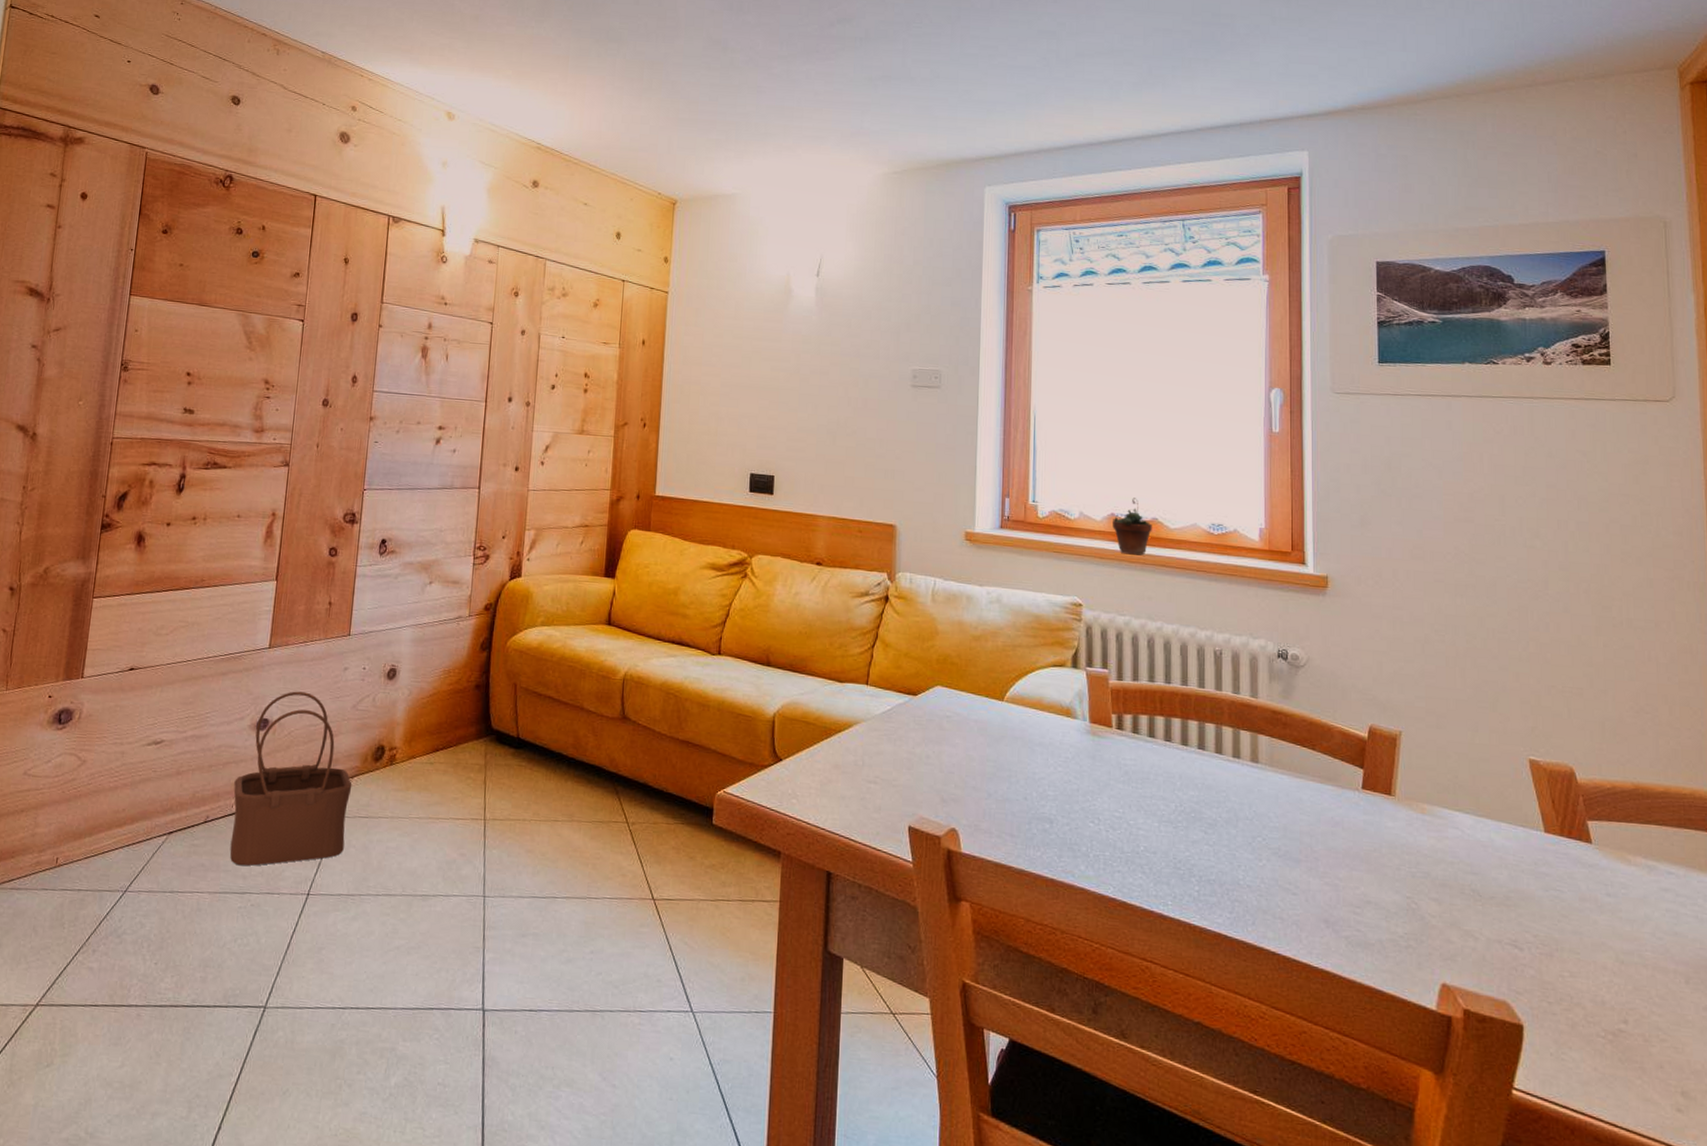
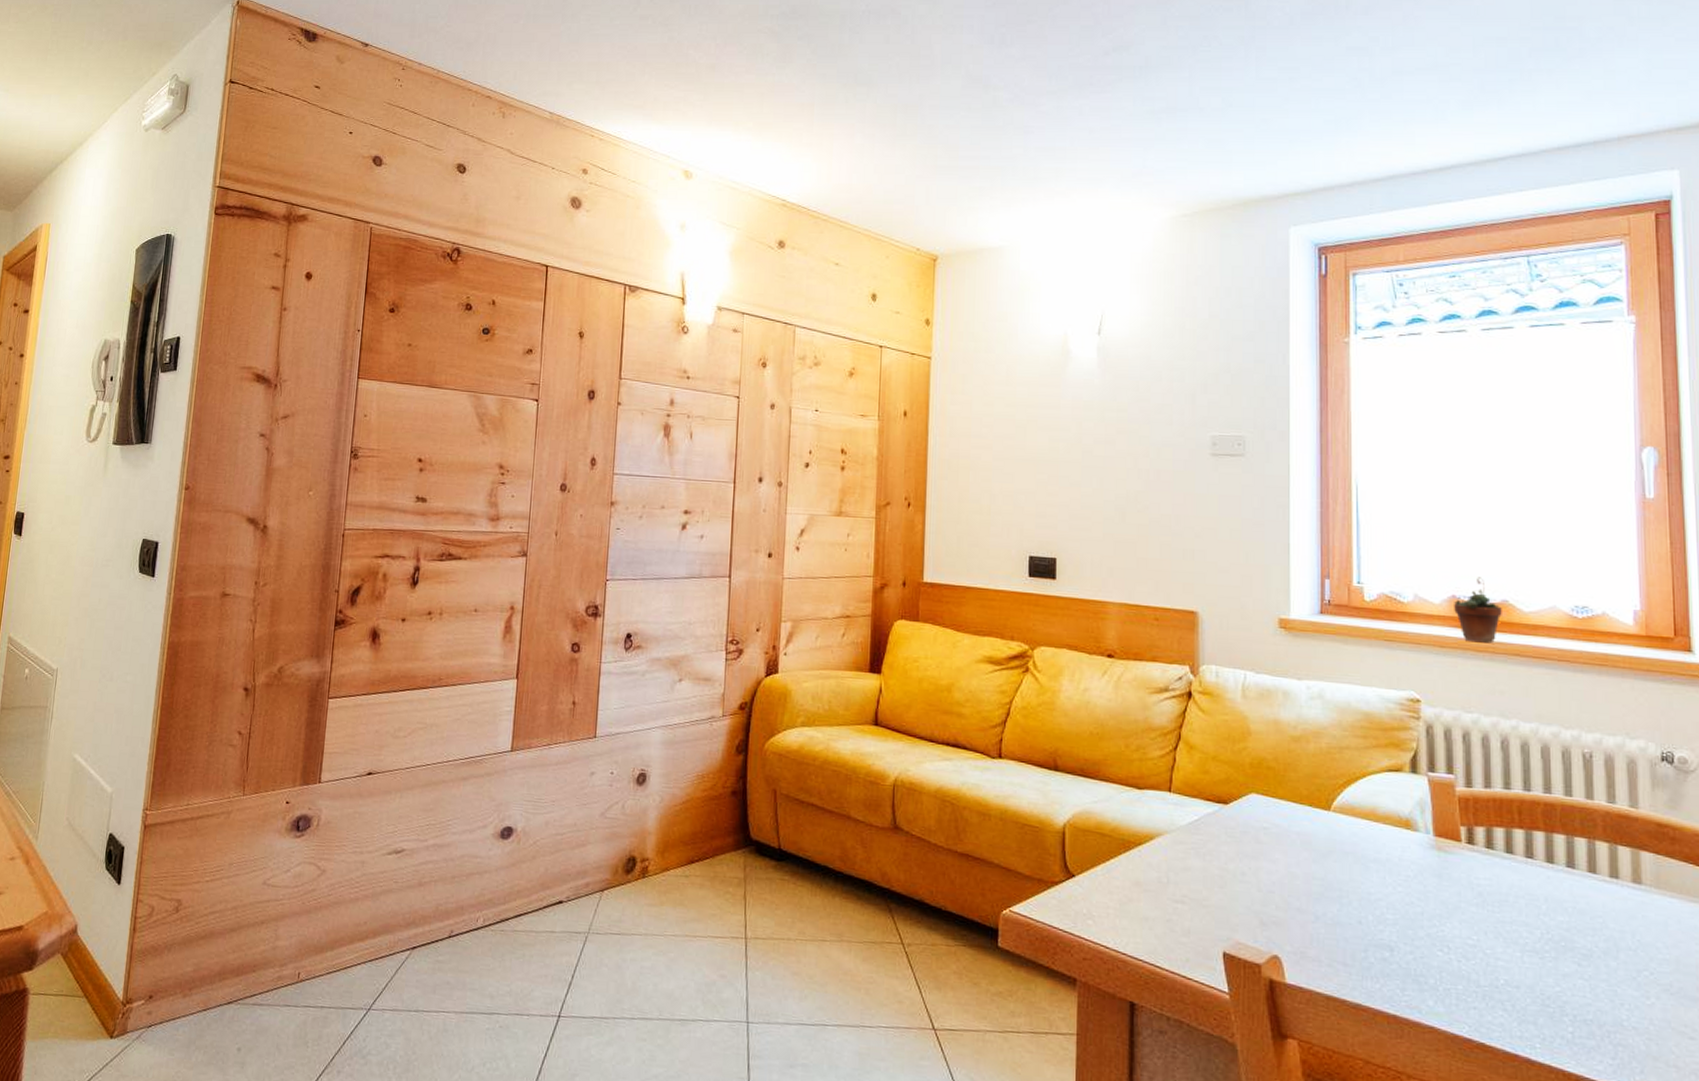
basket: present [230,691,352,866] -> none [476,797,603,985]

